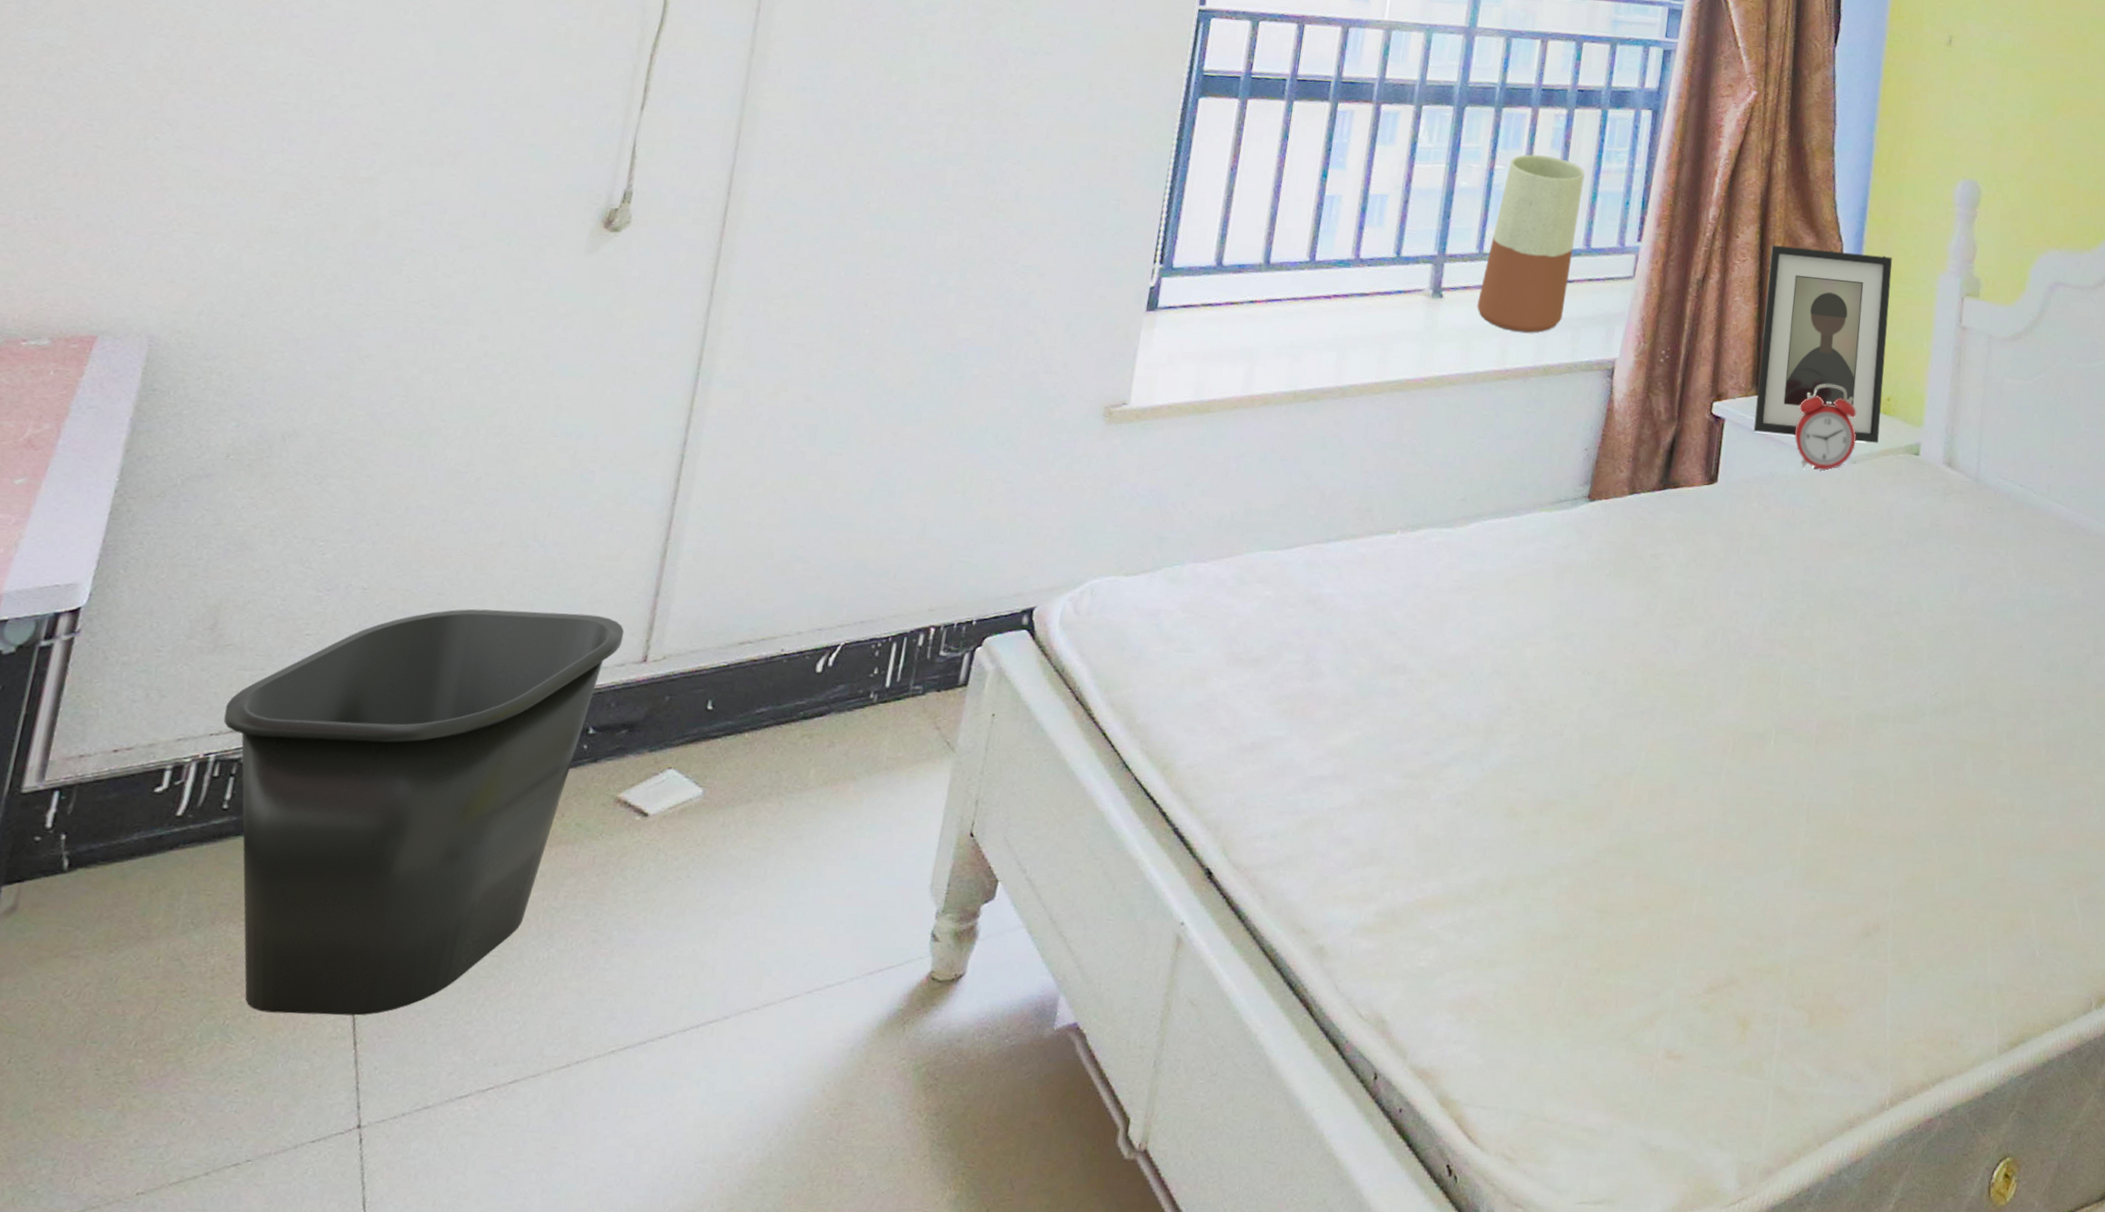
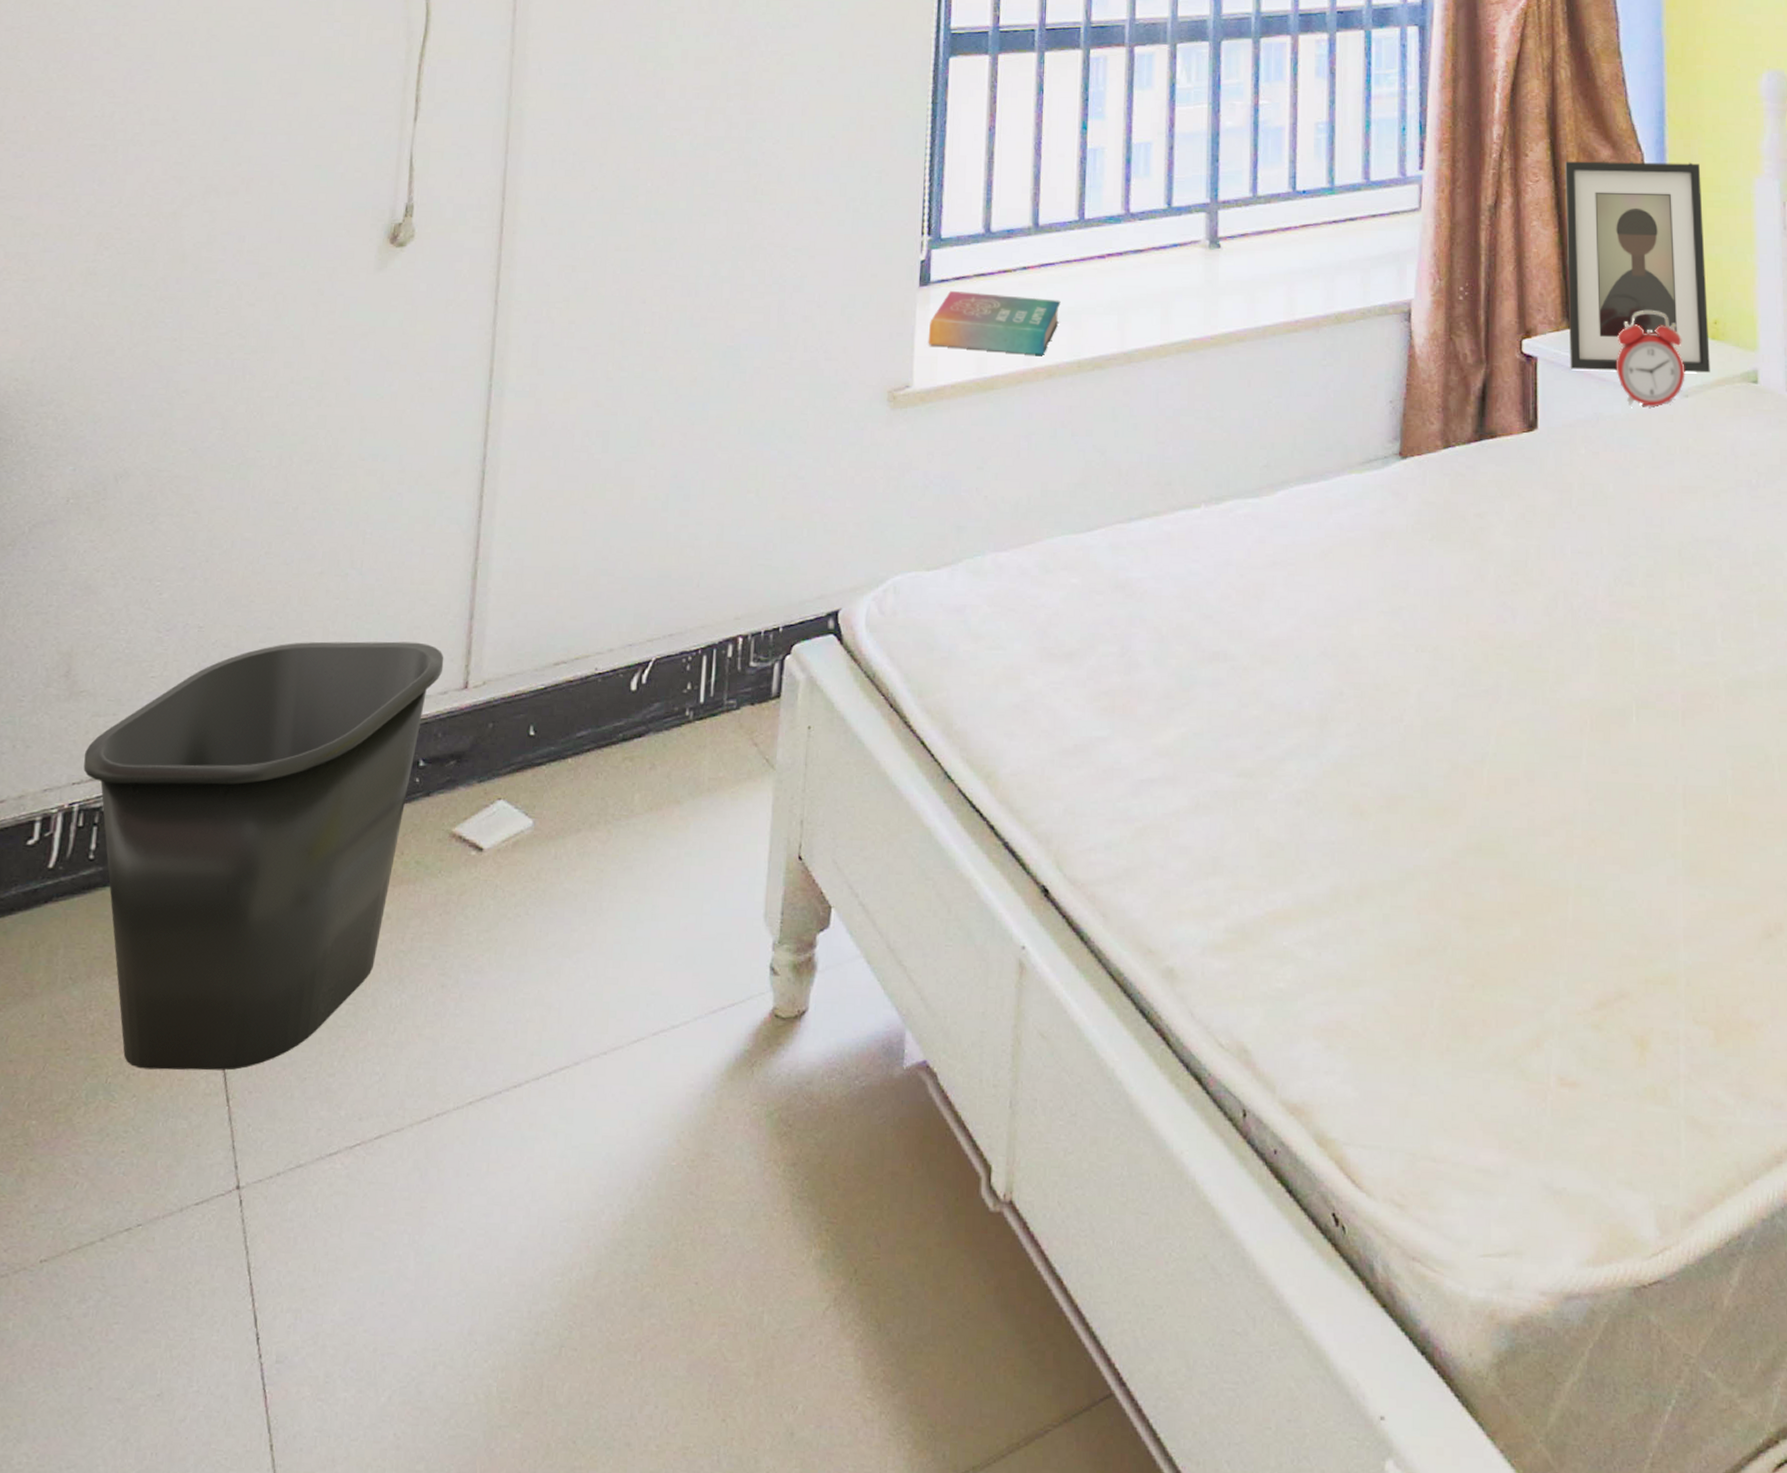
book: none [1149,318,1283,384] -> present [928,291,1061,355]
vase: present [1477,154,1585,333] -> none [1257,86,1355,279]

